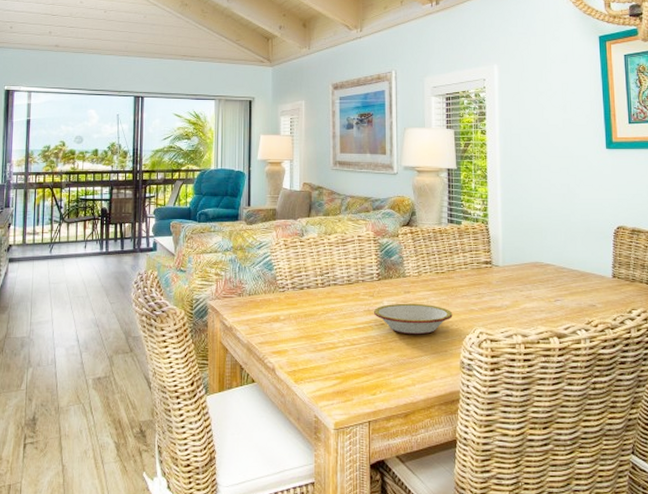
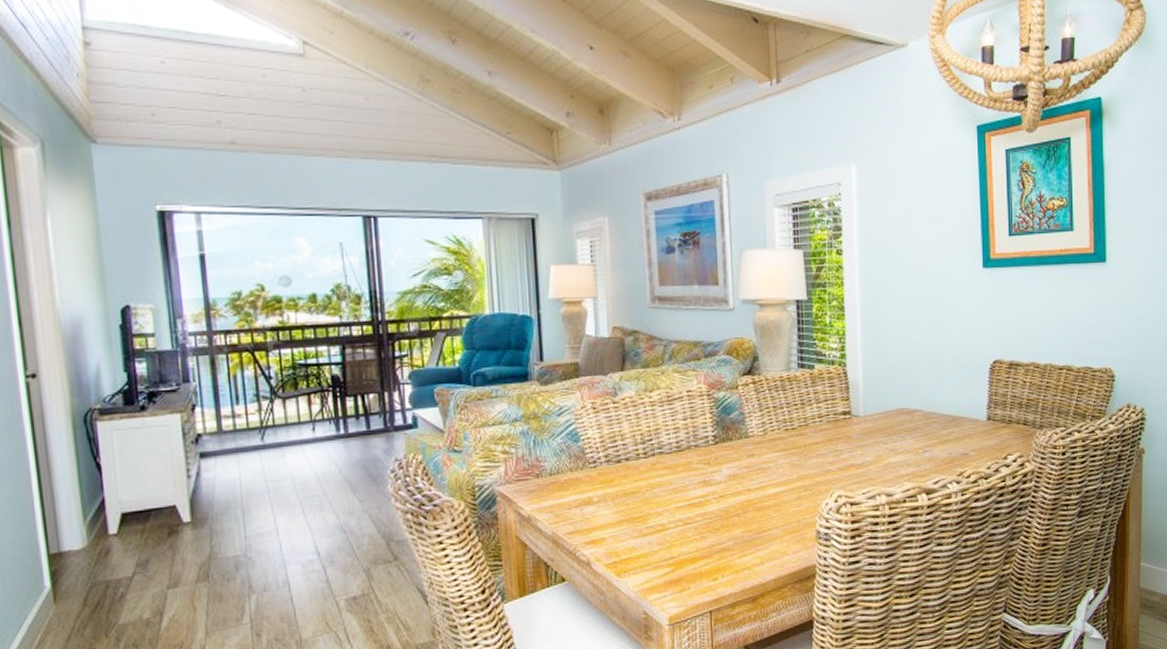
bowl: present [373,303,453,335] -> none [710,468,806,506]

